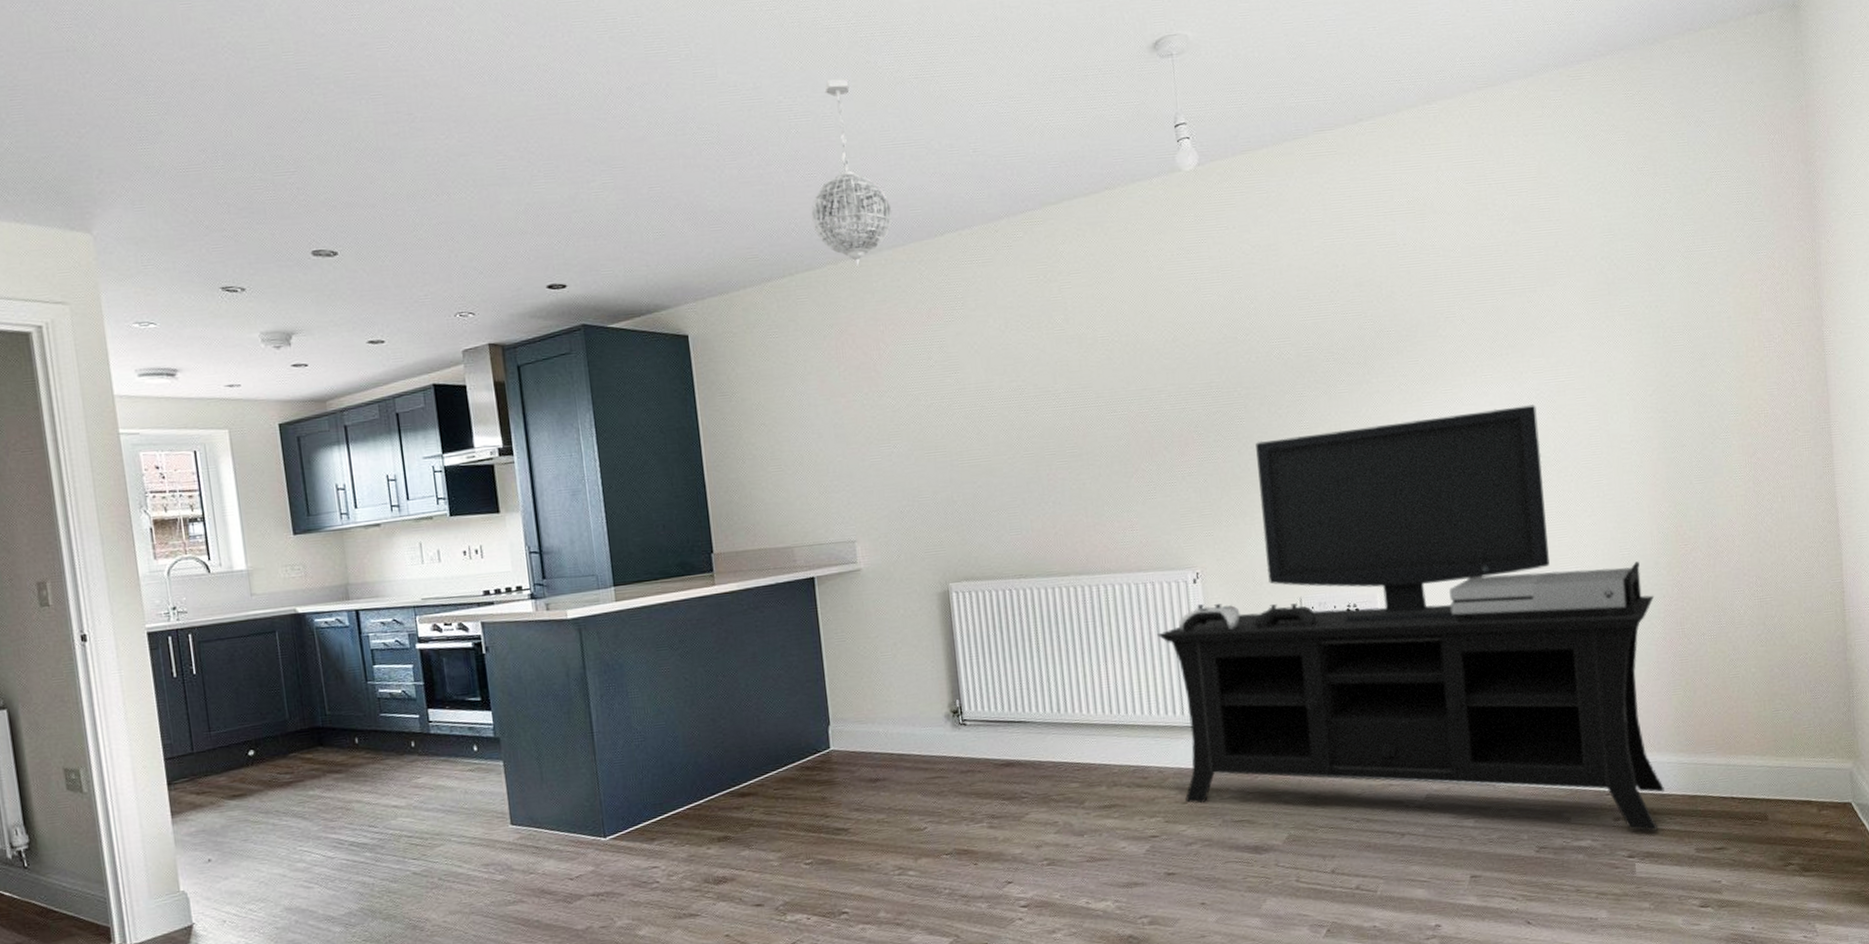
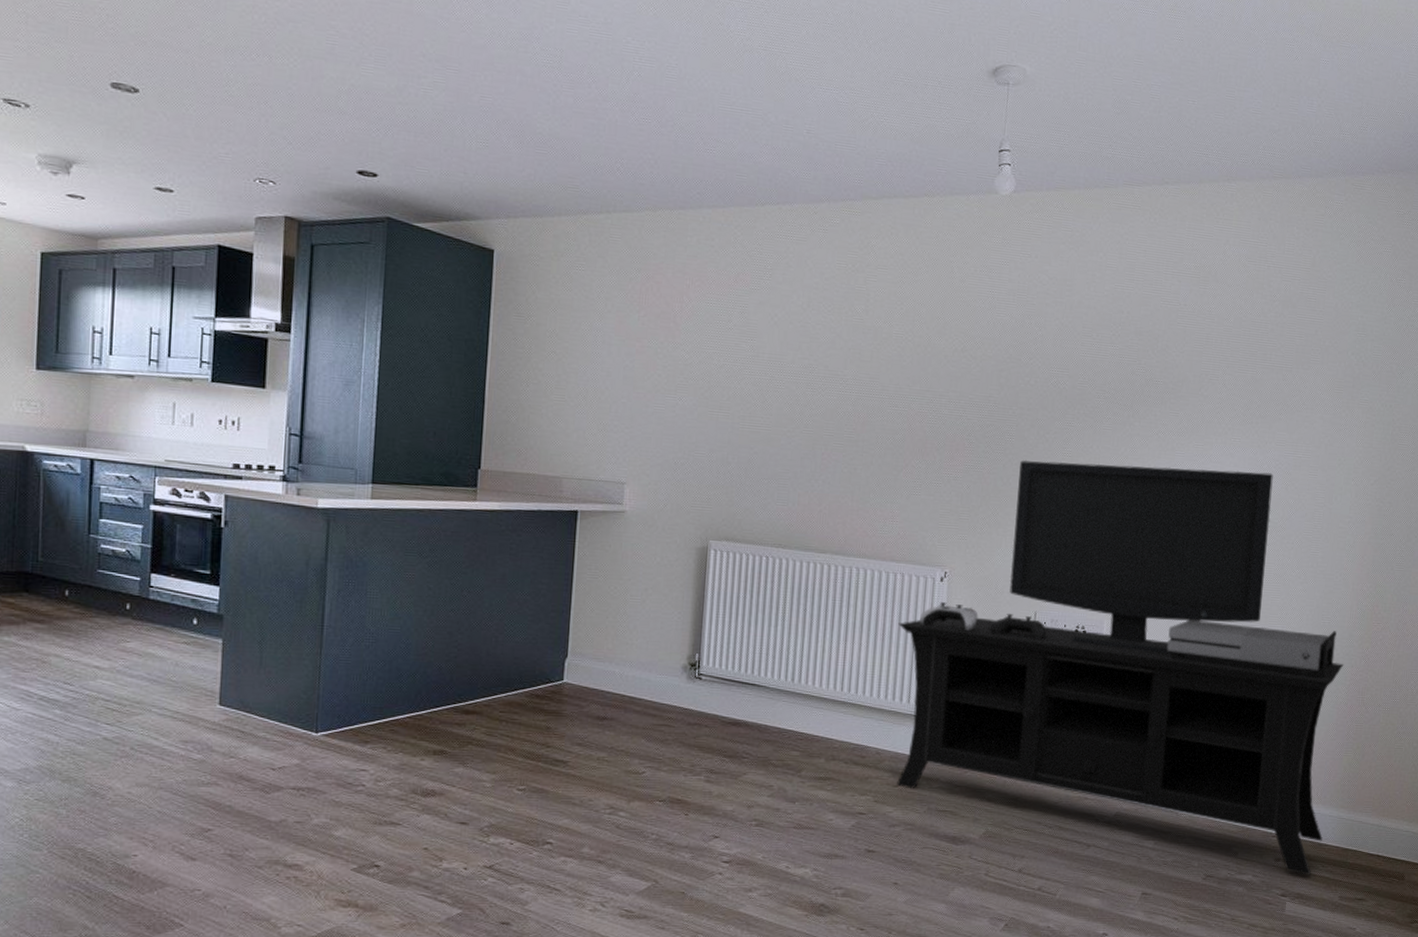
pendant light: present [811,79,892,266] -> none [638,32,719,218]

